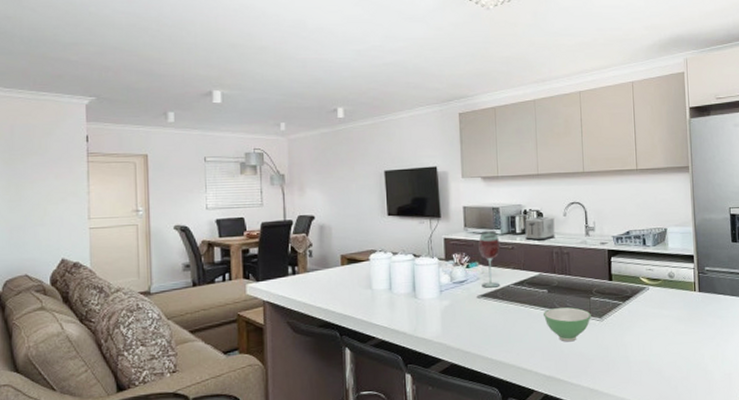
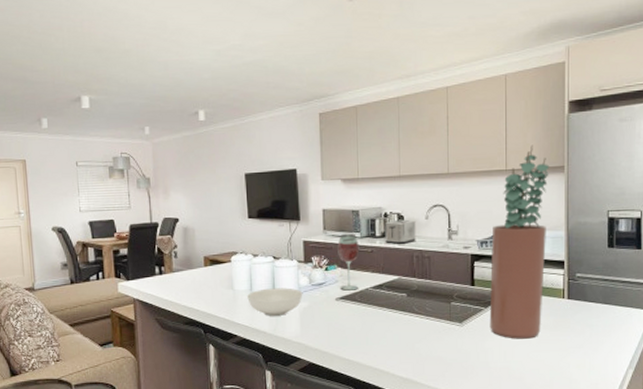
bowl: none [386,286,444,316] -> present [247,288,303,316]
bowl: present [543,307,591,342] -> none [401,311,451,346]
vase: none [626,146,677,333] -> present [489,144,550,339]

